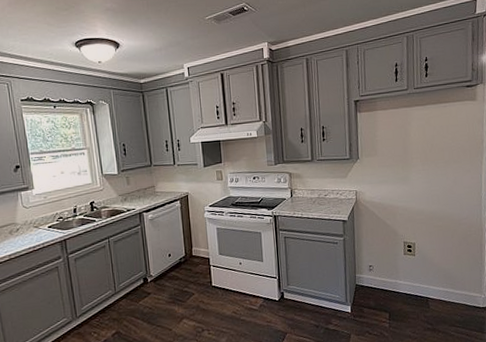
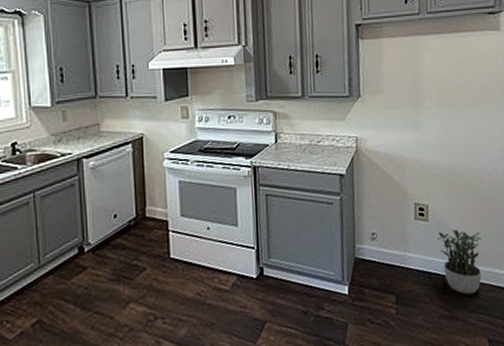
potted plant: none [423,262,459,312] -> present [438,229,482,295]

